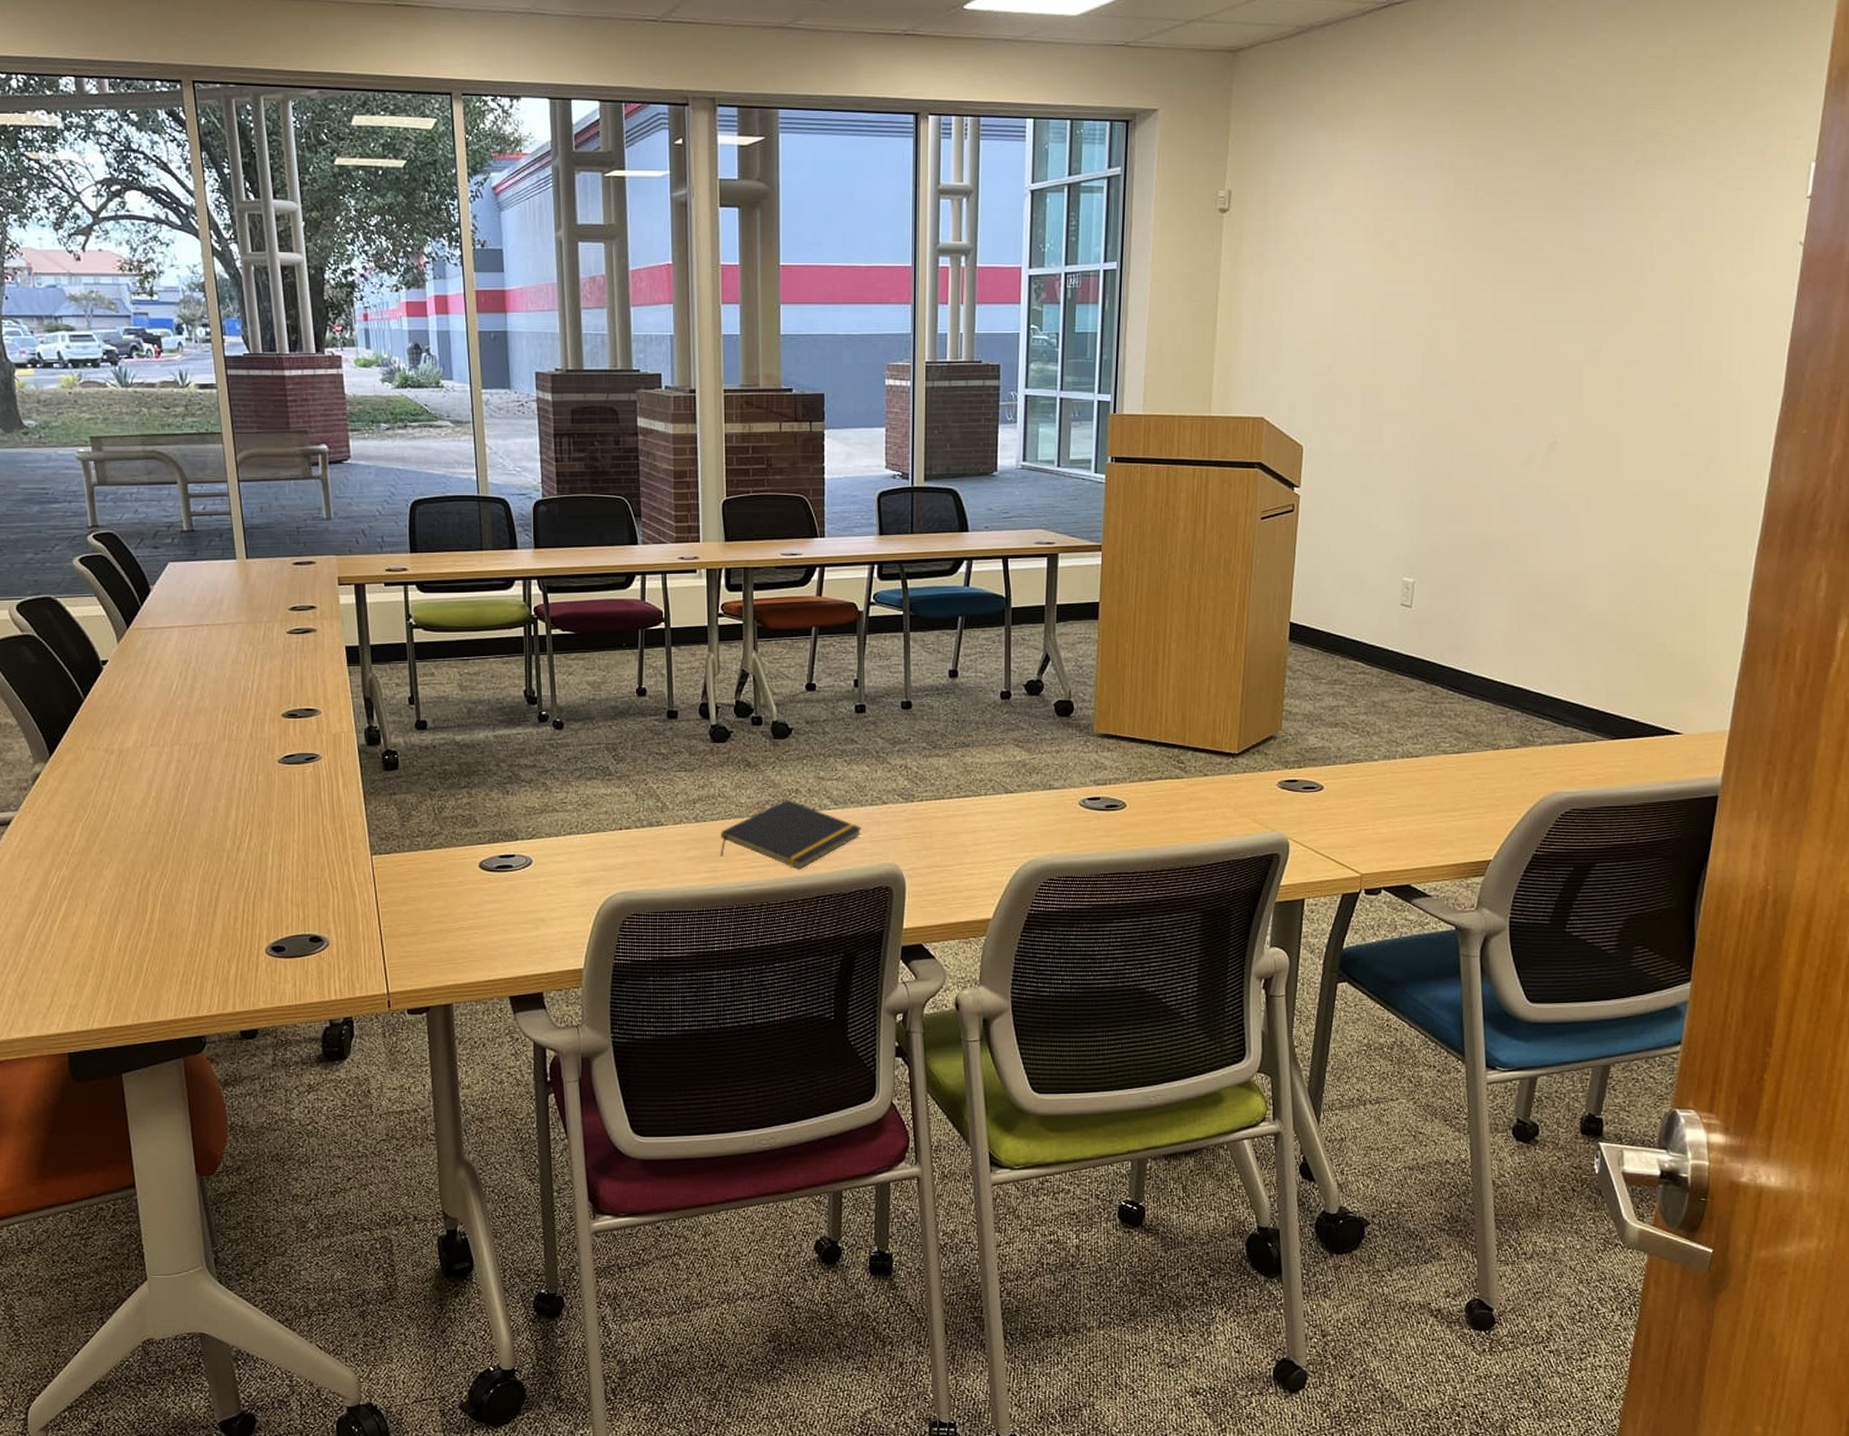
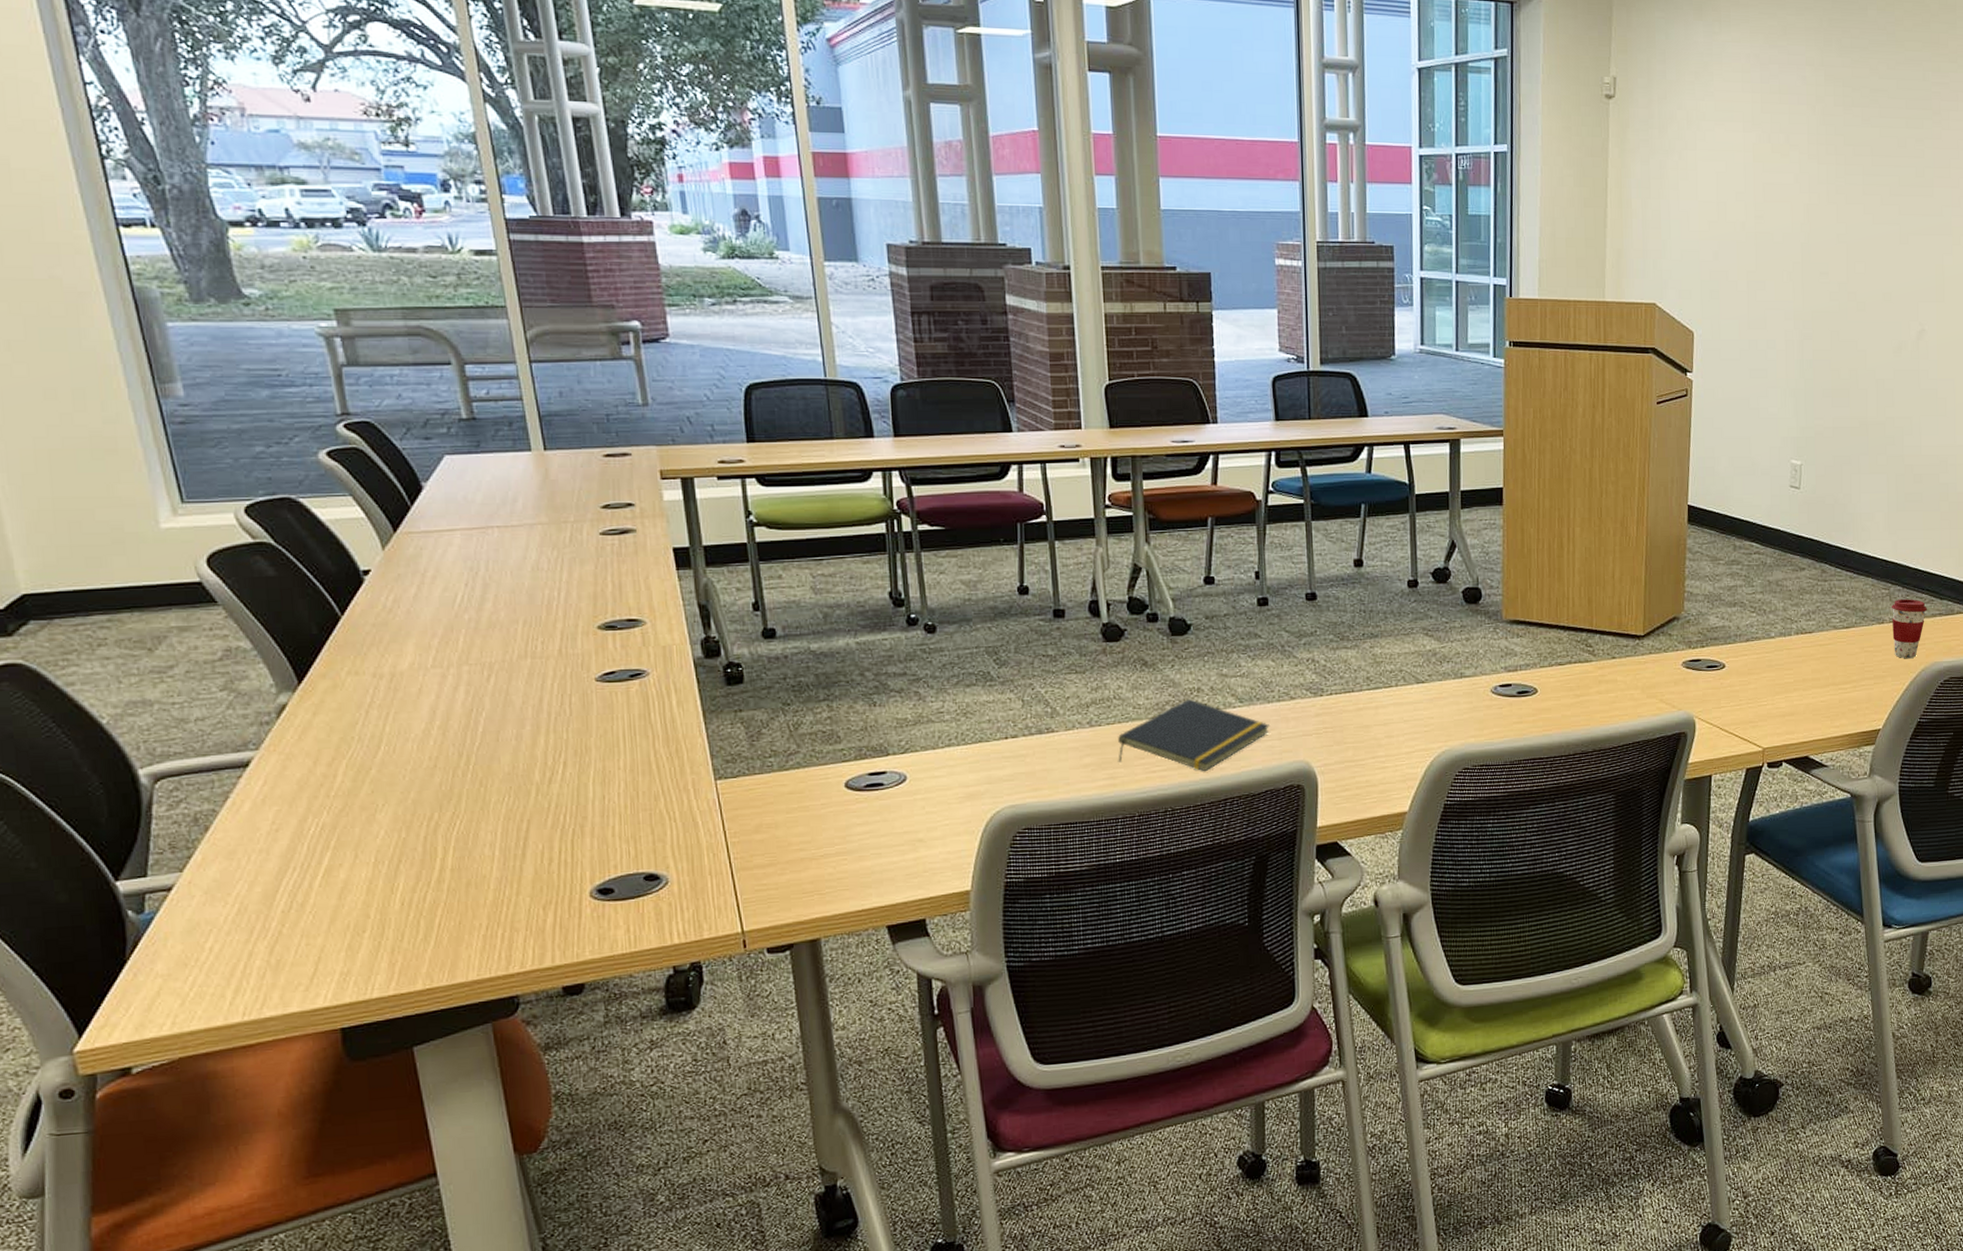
coffee cup: none [1508,725,1548,787] -> present [1891,599,1927,658]

